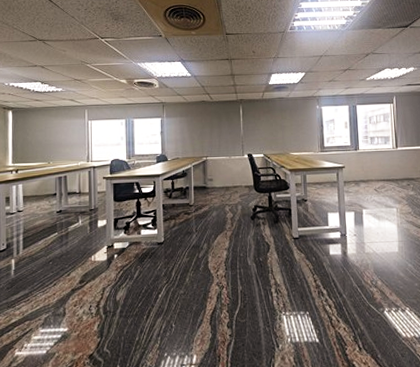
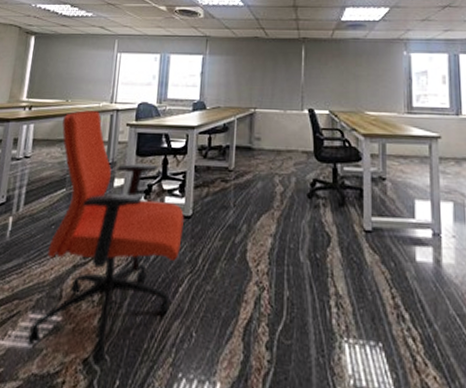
office chair: none [41,169,158,357] -> present [27,110,184,364]

